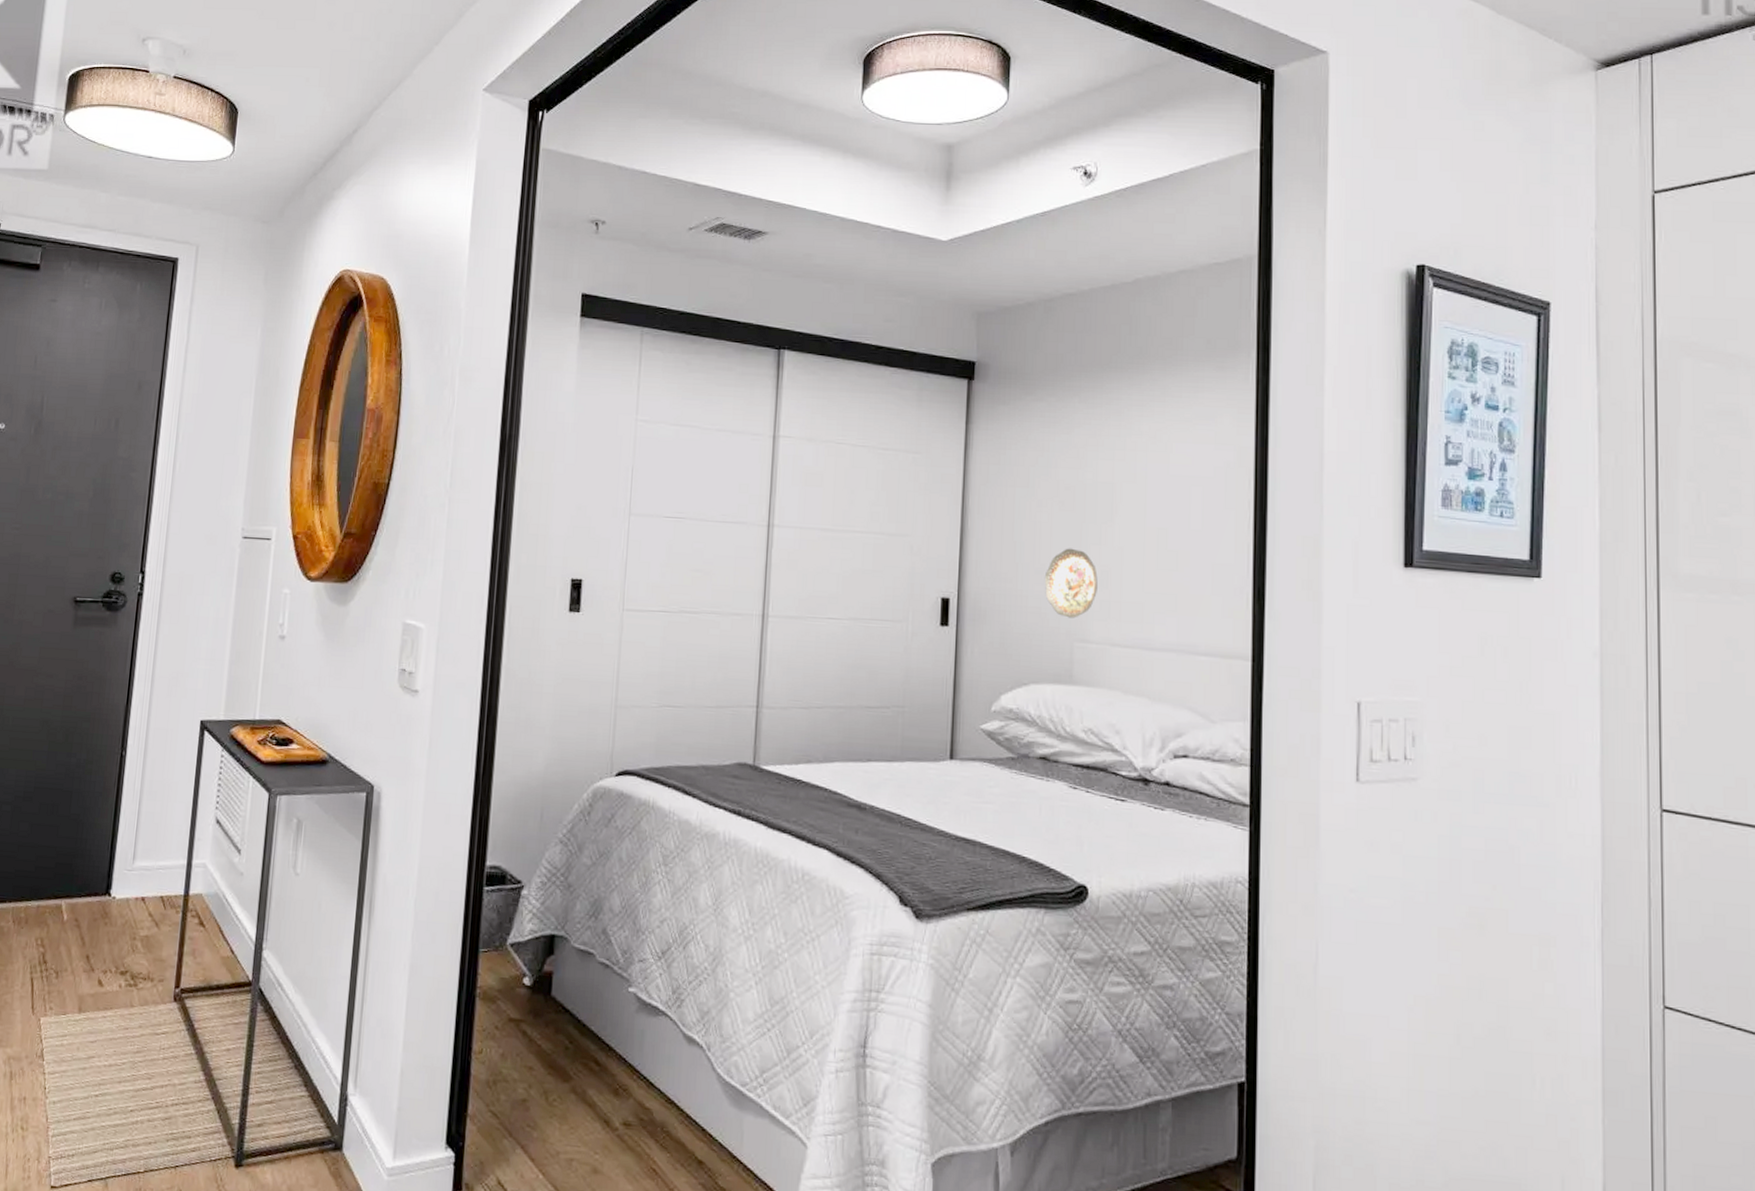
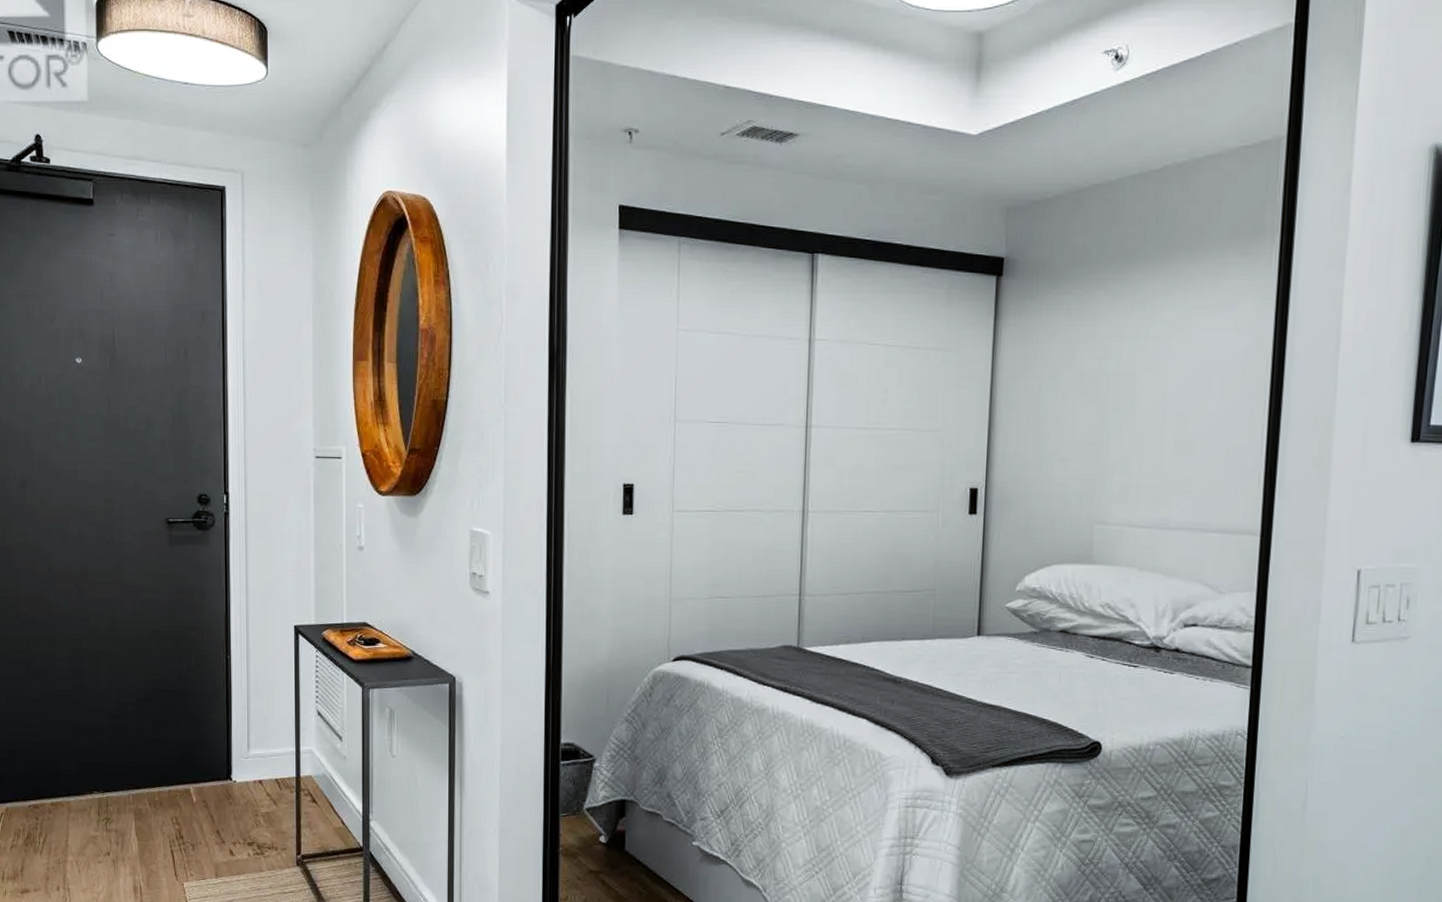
decorative plate: present [1044,548,1098,618] -> none [1067,436,1118,503]

